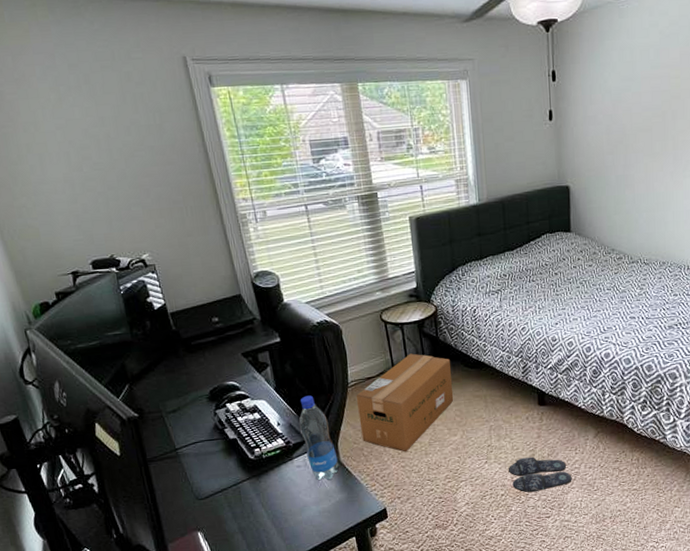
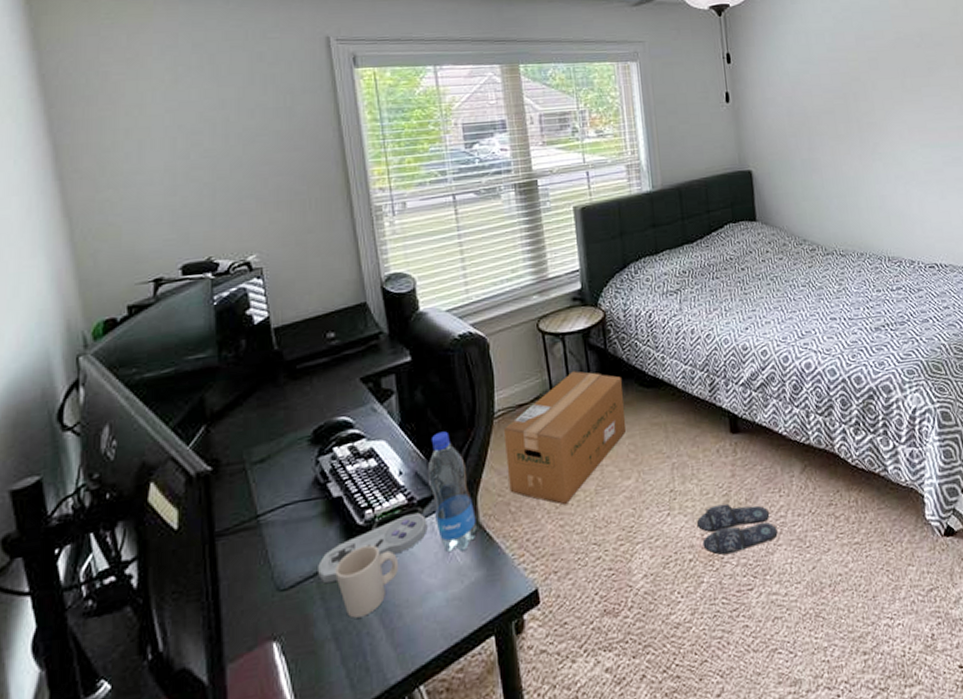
control: none [224,447,302,497] -> present [318,505,428,584]
mug: none [236,472,283,520] -> present [335,544,399,619]

